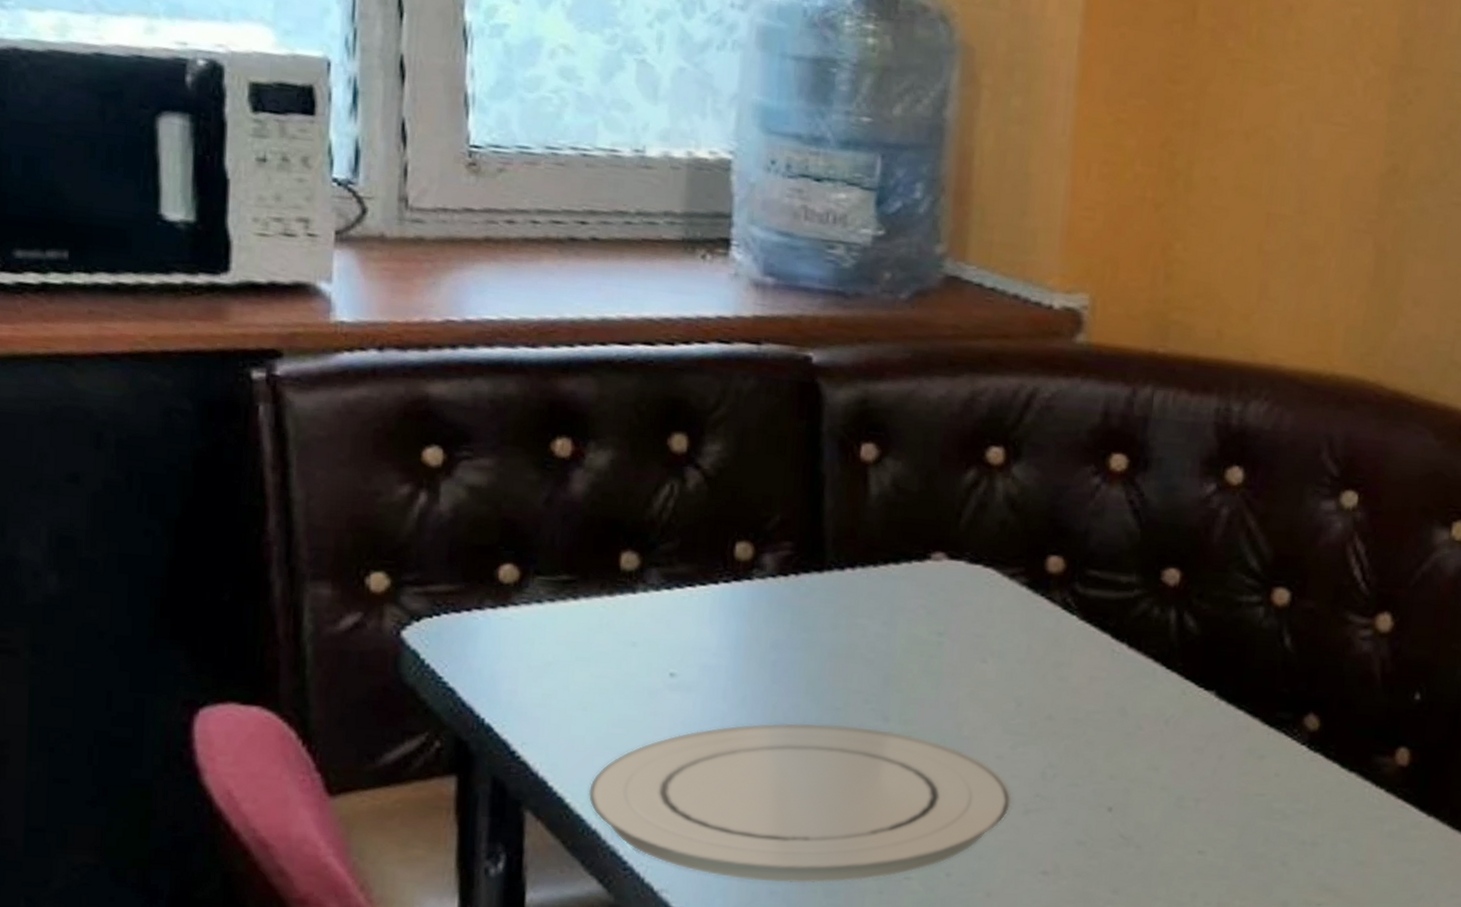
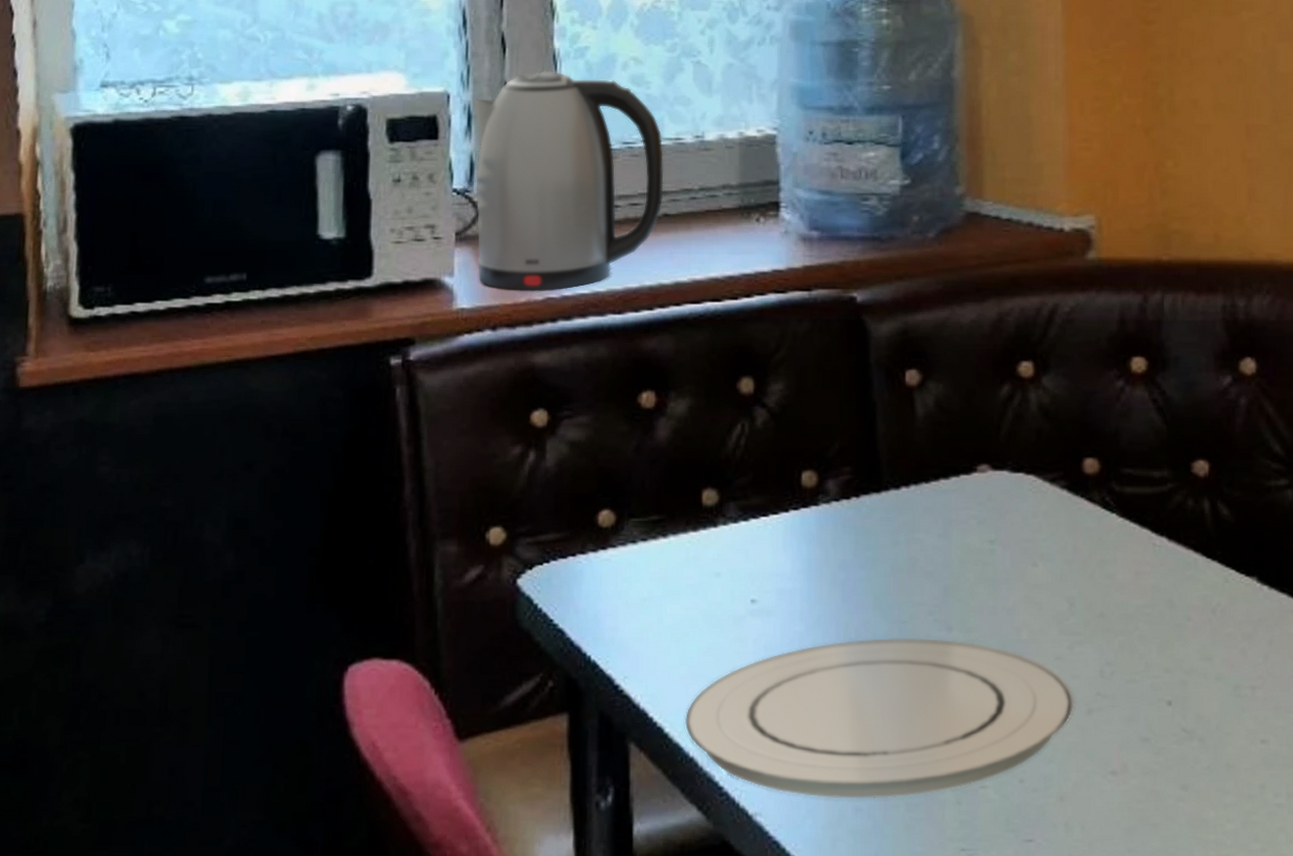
kettle: none [360,47,595,313] -> present [473,71,664,291]

